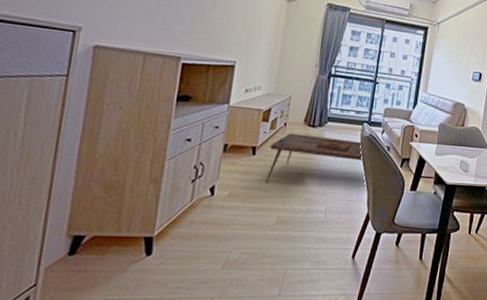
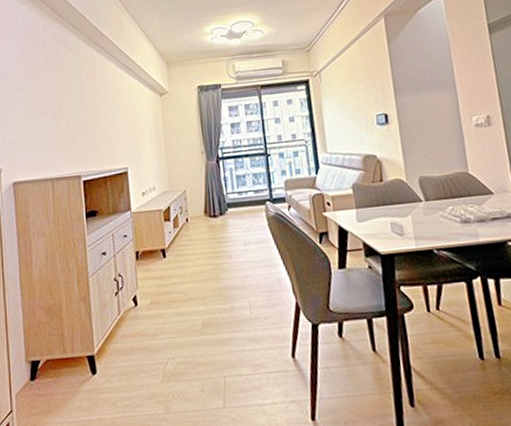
coffee table: present [265,133,391,183] -> none [177,221,304,286]

